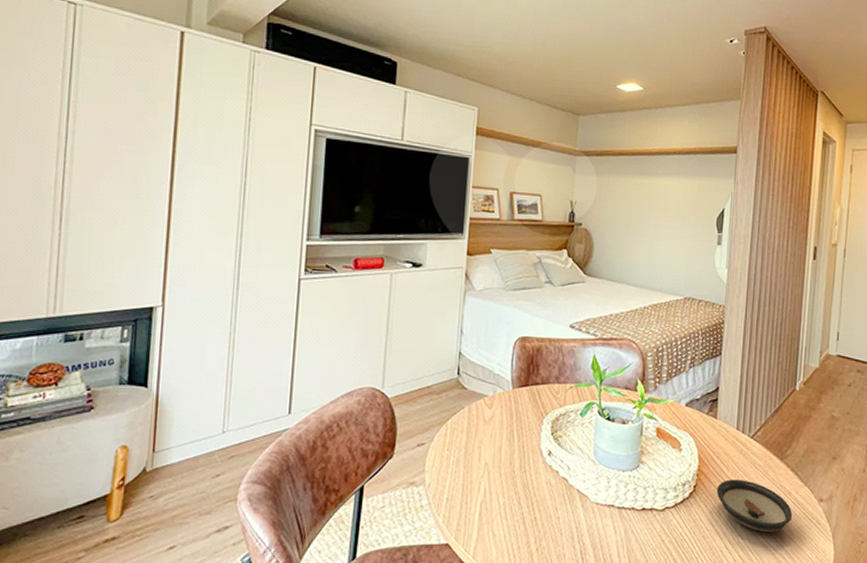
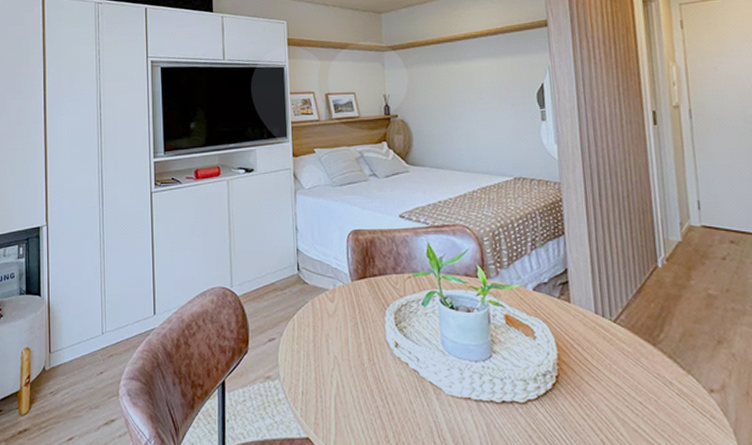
saucer: present [716,479,793,532] -> none [582,368,679,427]

